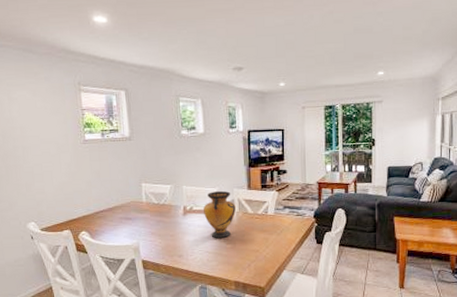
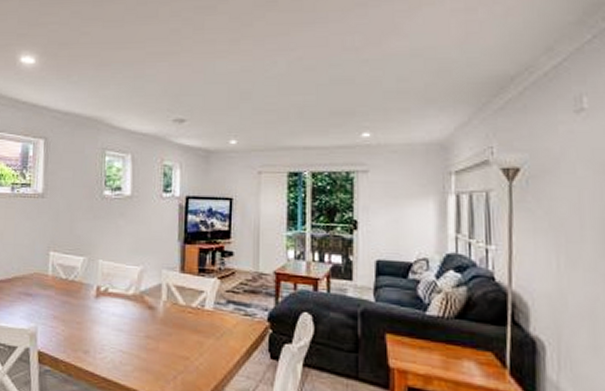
vase: present [204,191,236,238] -> none [121,271,163,334]

